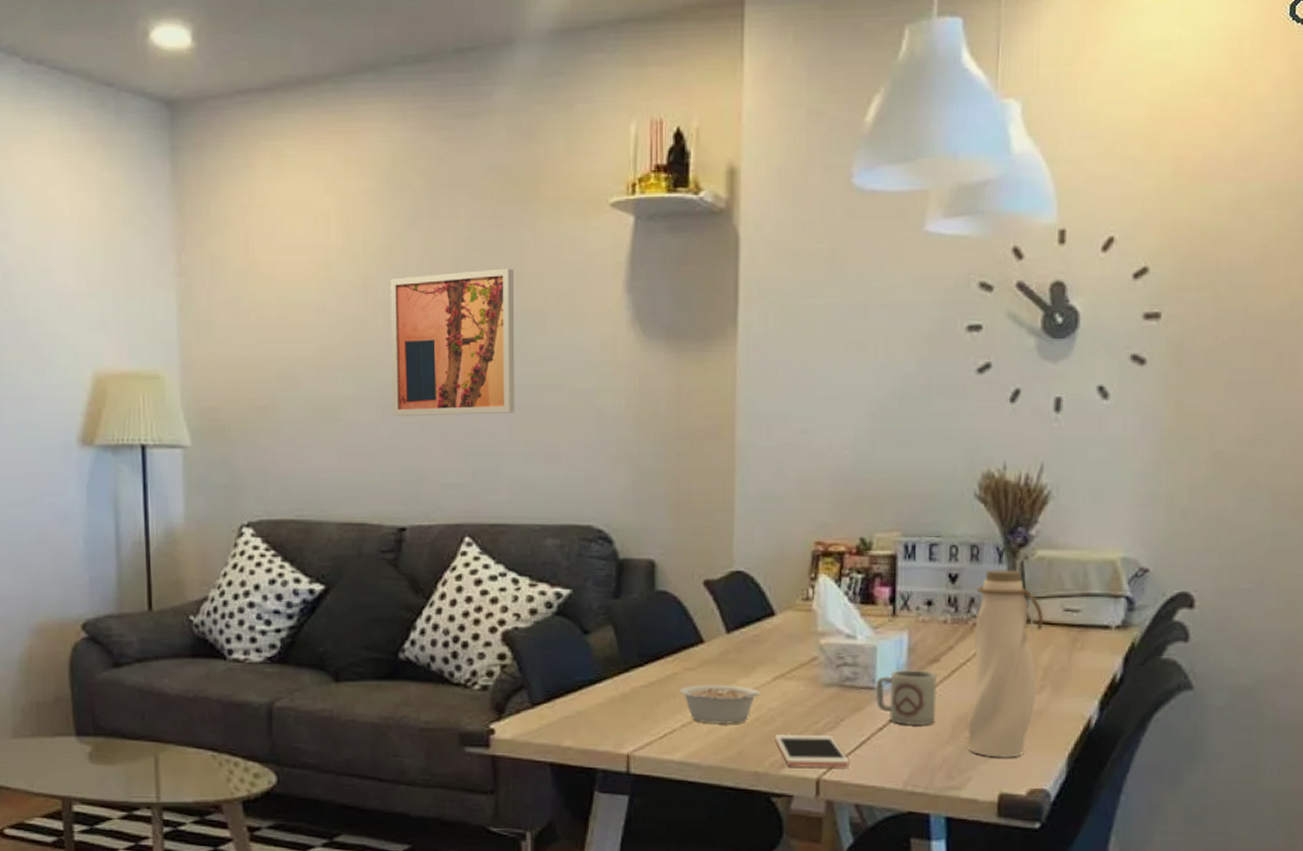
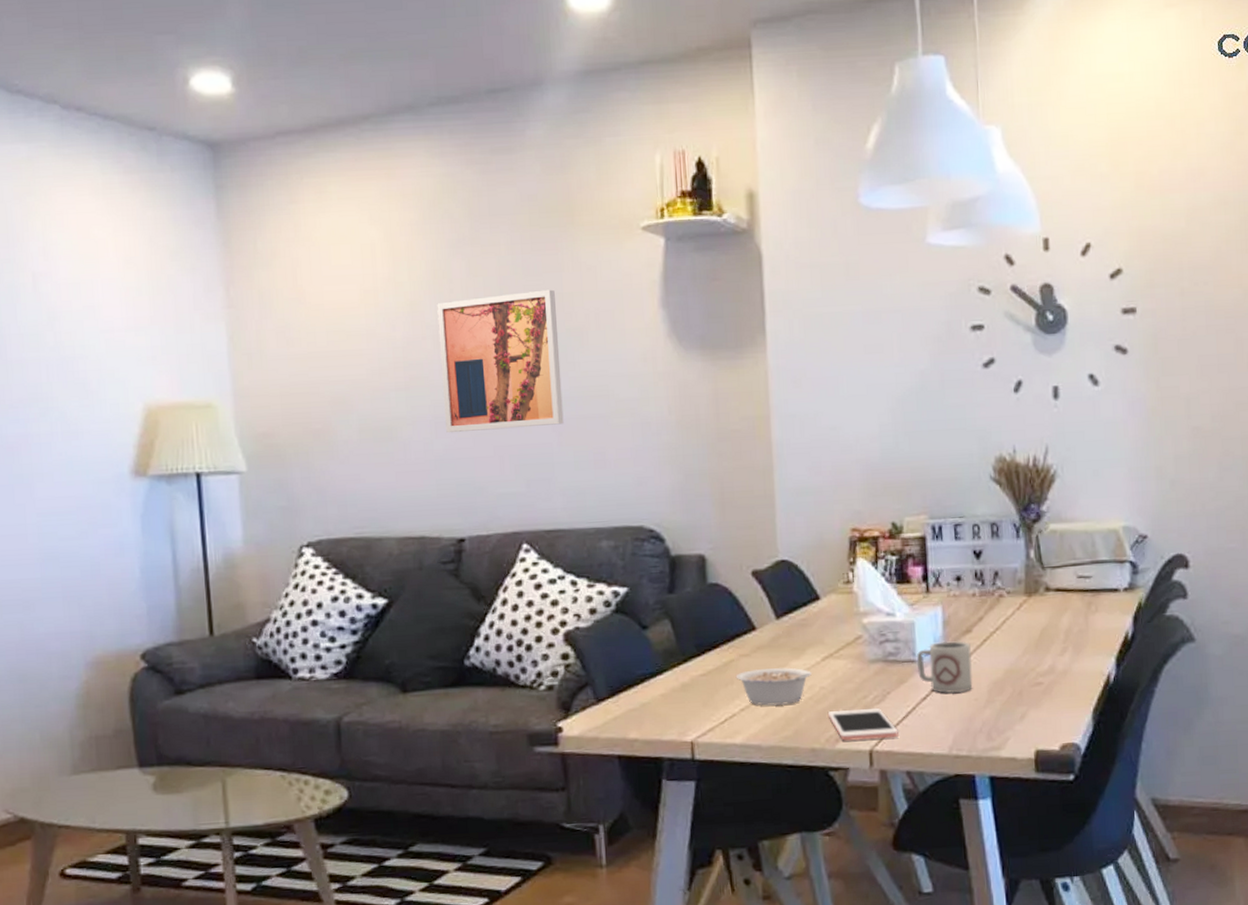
water bottle: present [967,570,1043,758] -> none [999,543,1060,718]

